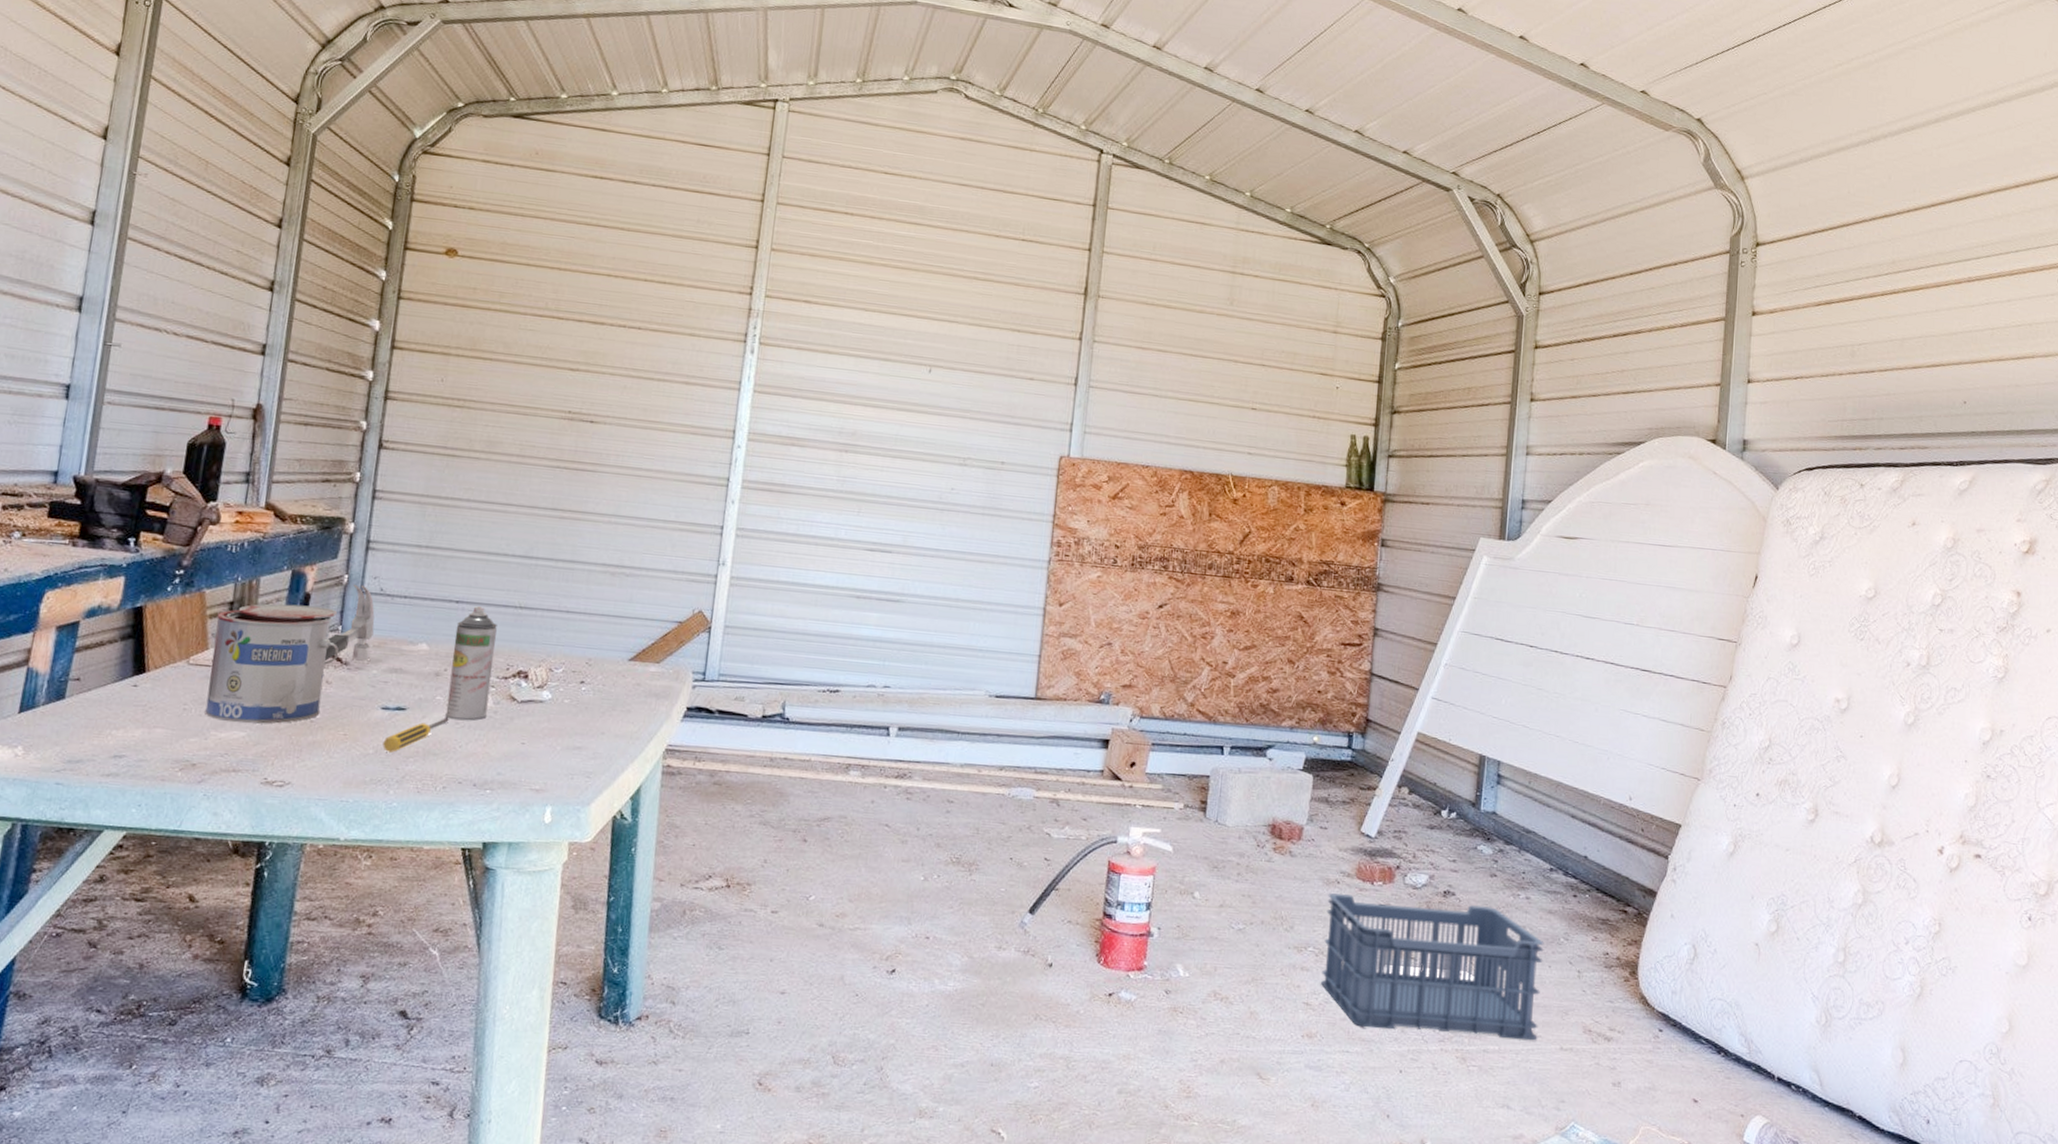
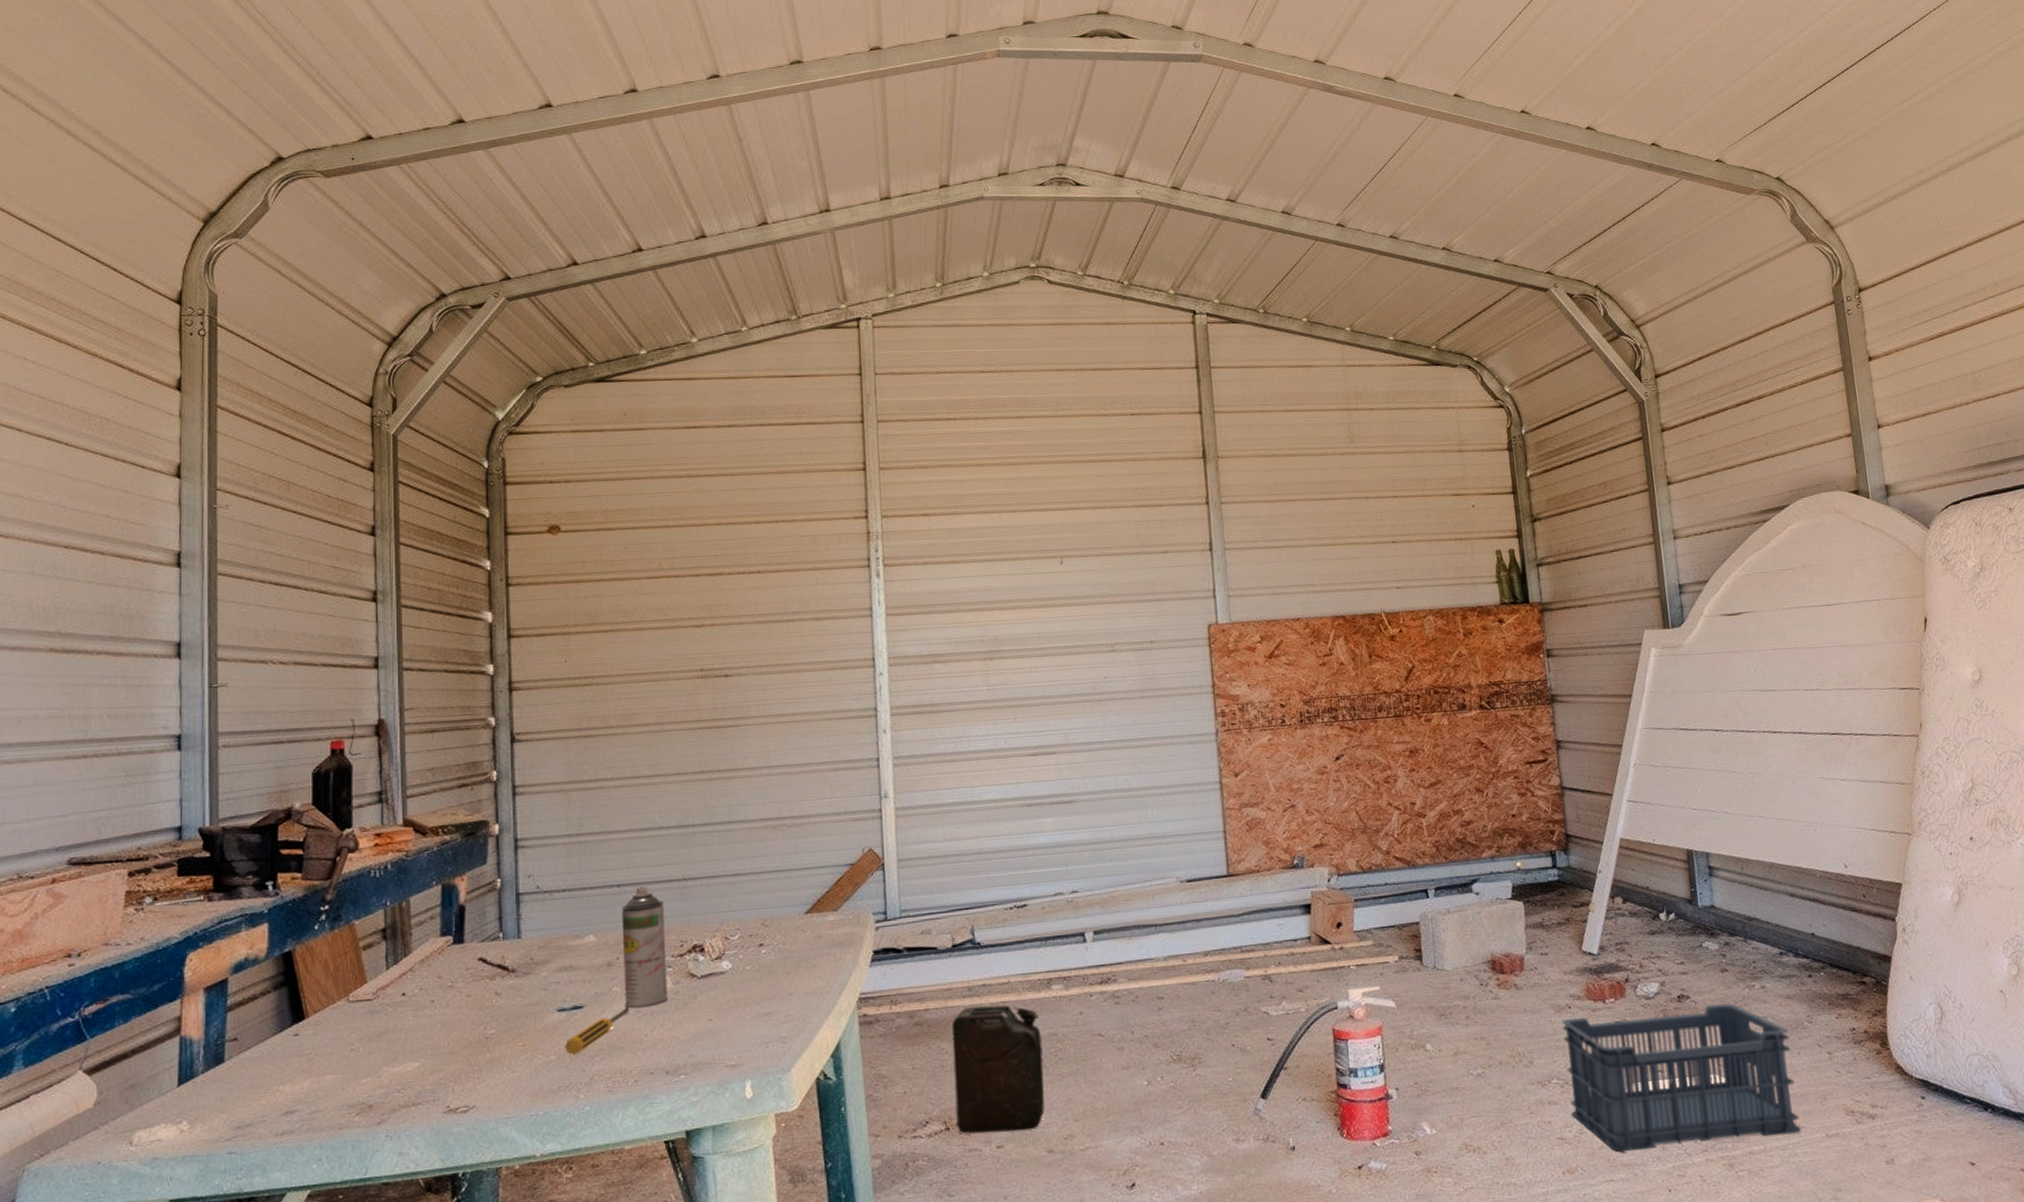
paint can: present [205,604,340,724] -> none [368,916,504,1055]
hammer: present [324,584,375,662] -> none [489,886,537,972]
jerry can: none [737,776,833,901] -> present [951,1004,1045,1134]

